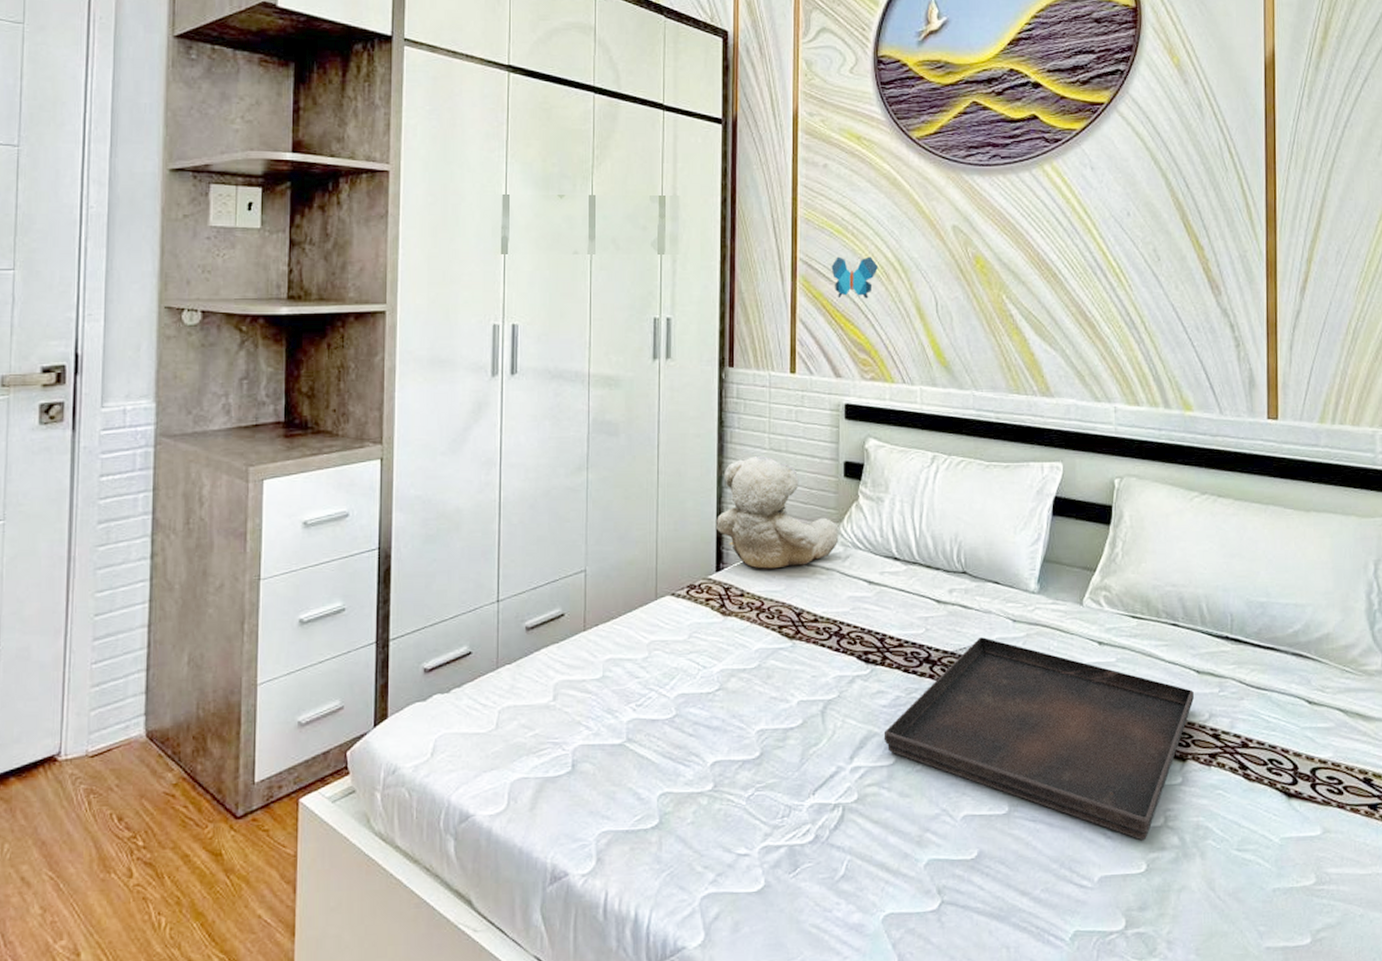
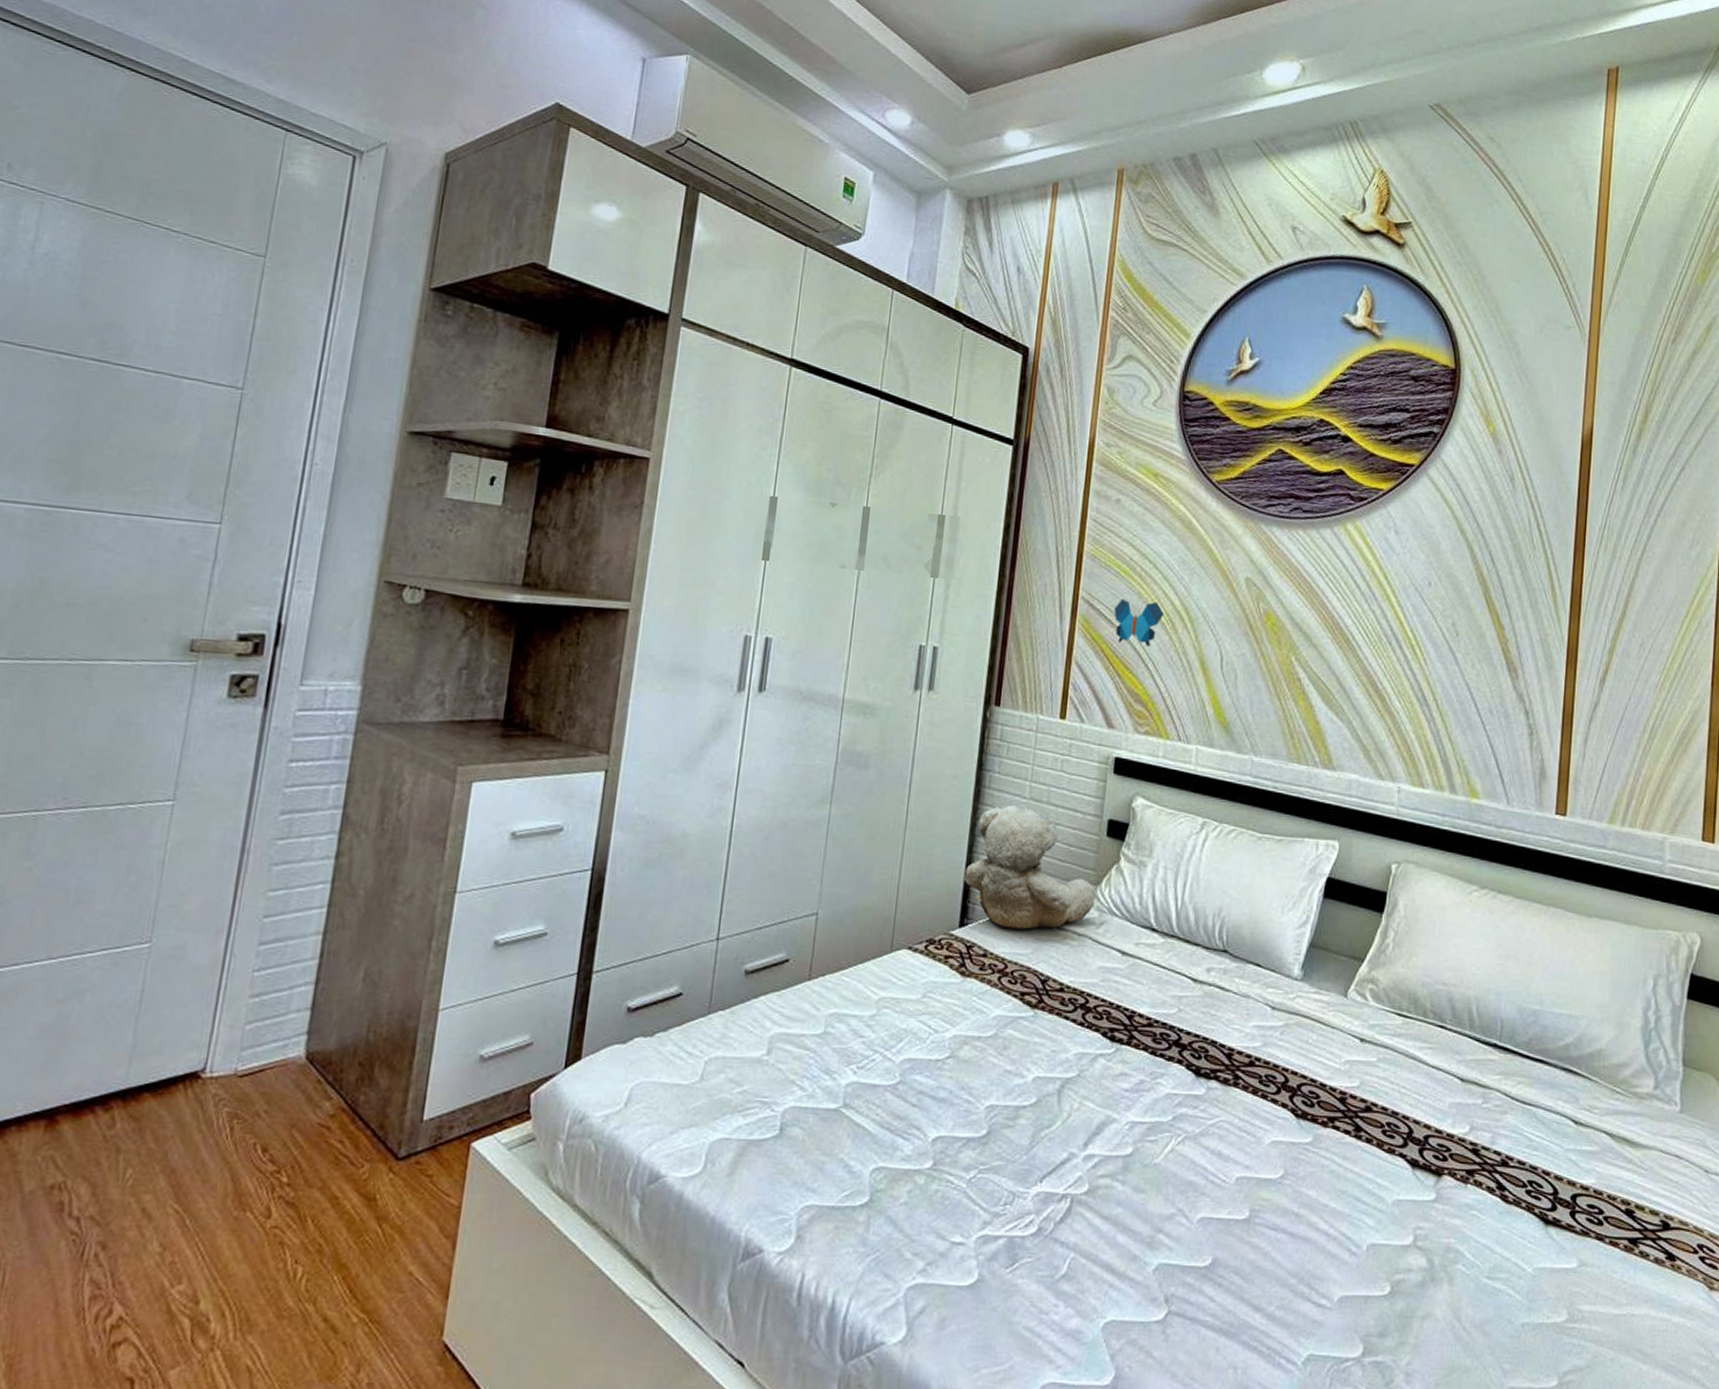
serving tray: present [883,637,1194,841] -> none [1122,1023,1456,1260]

